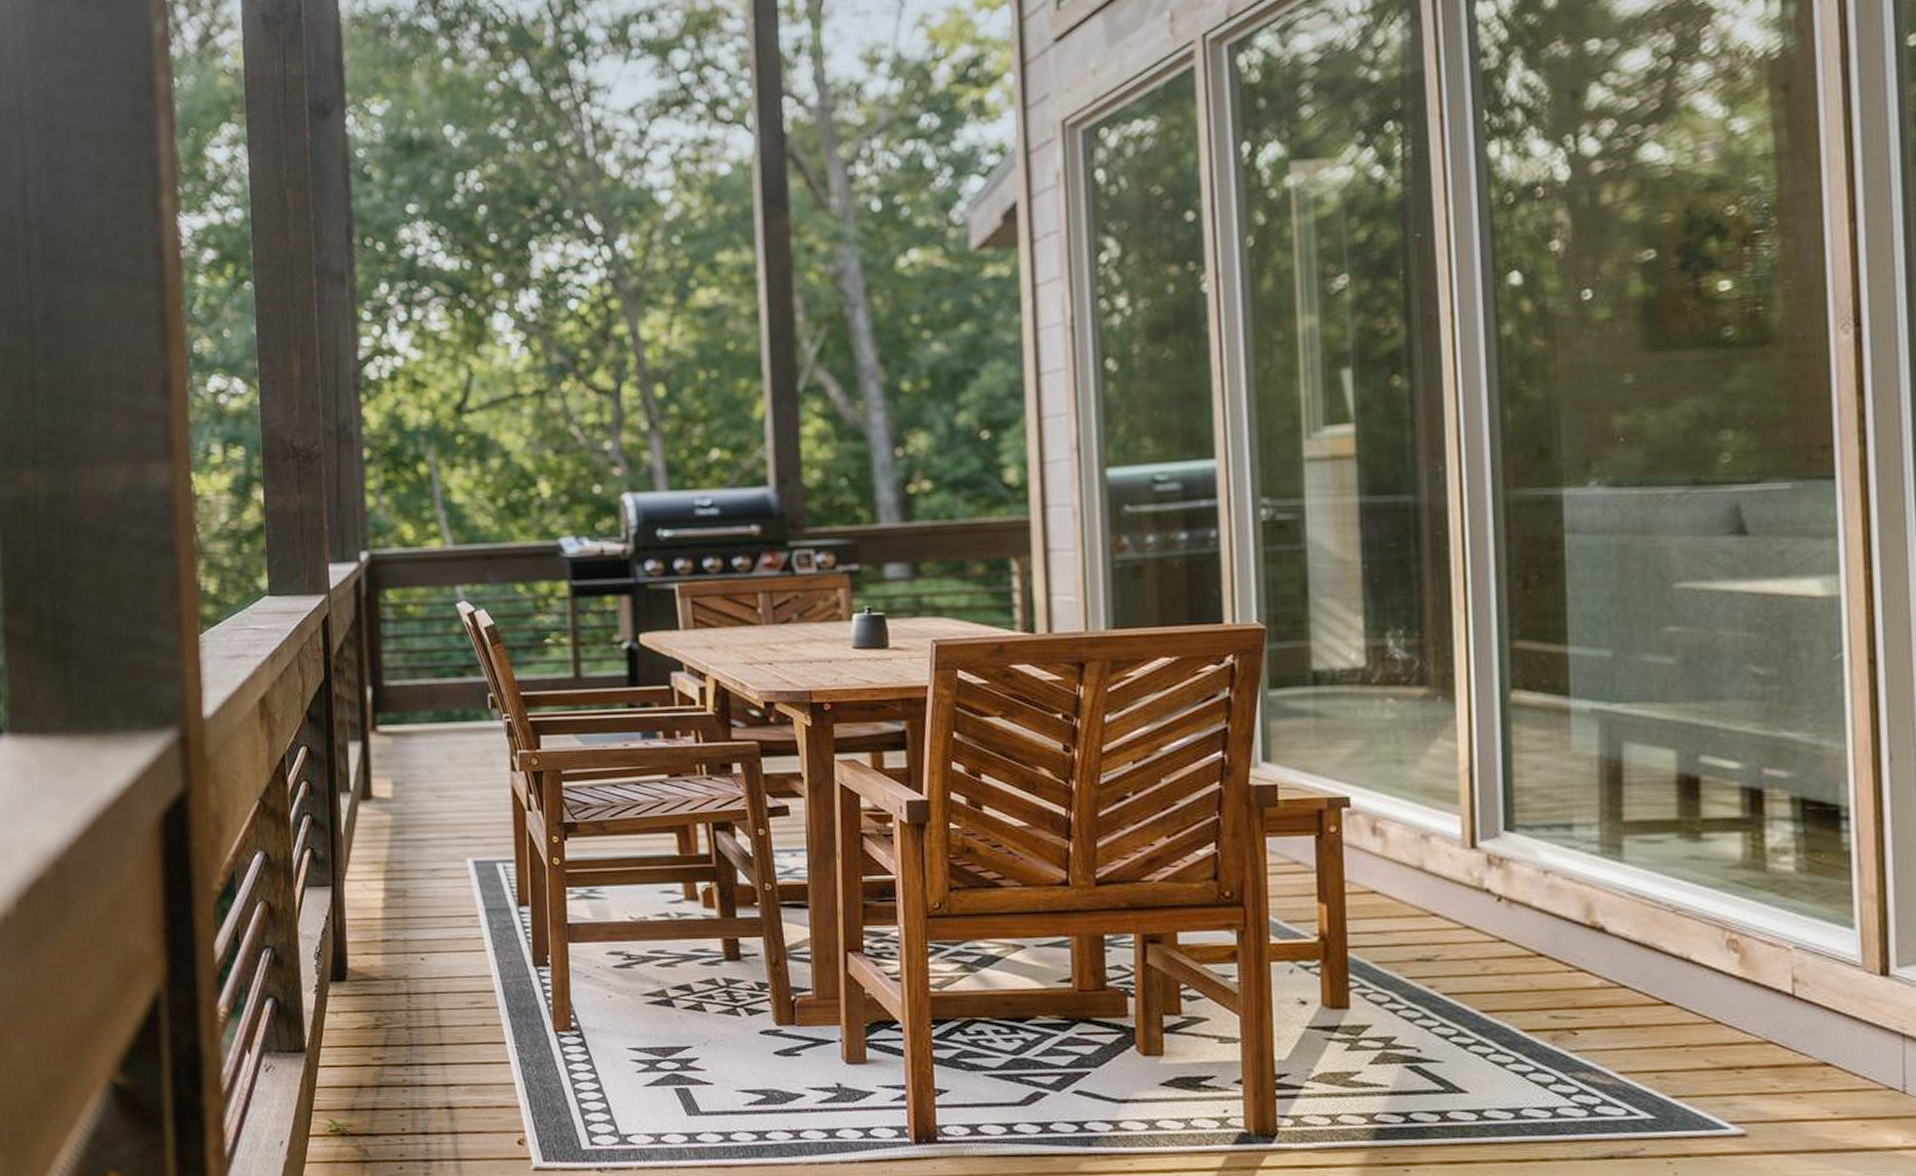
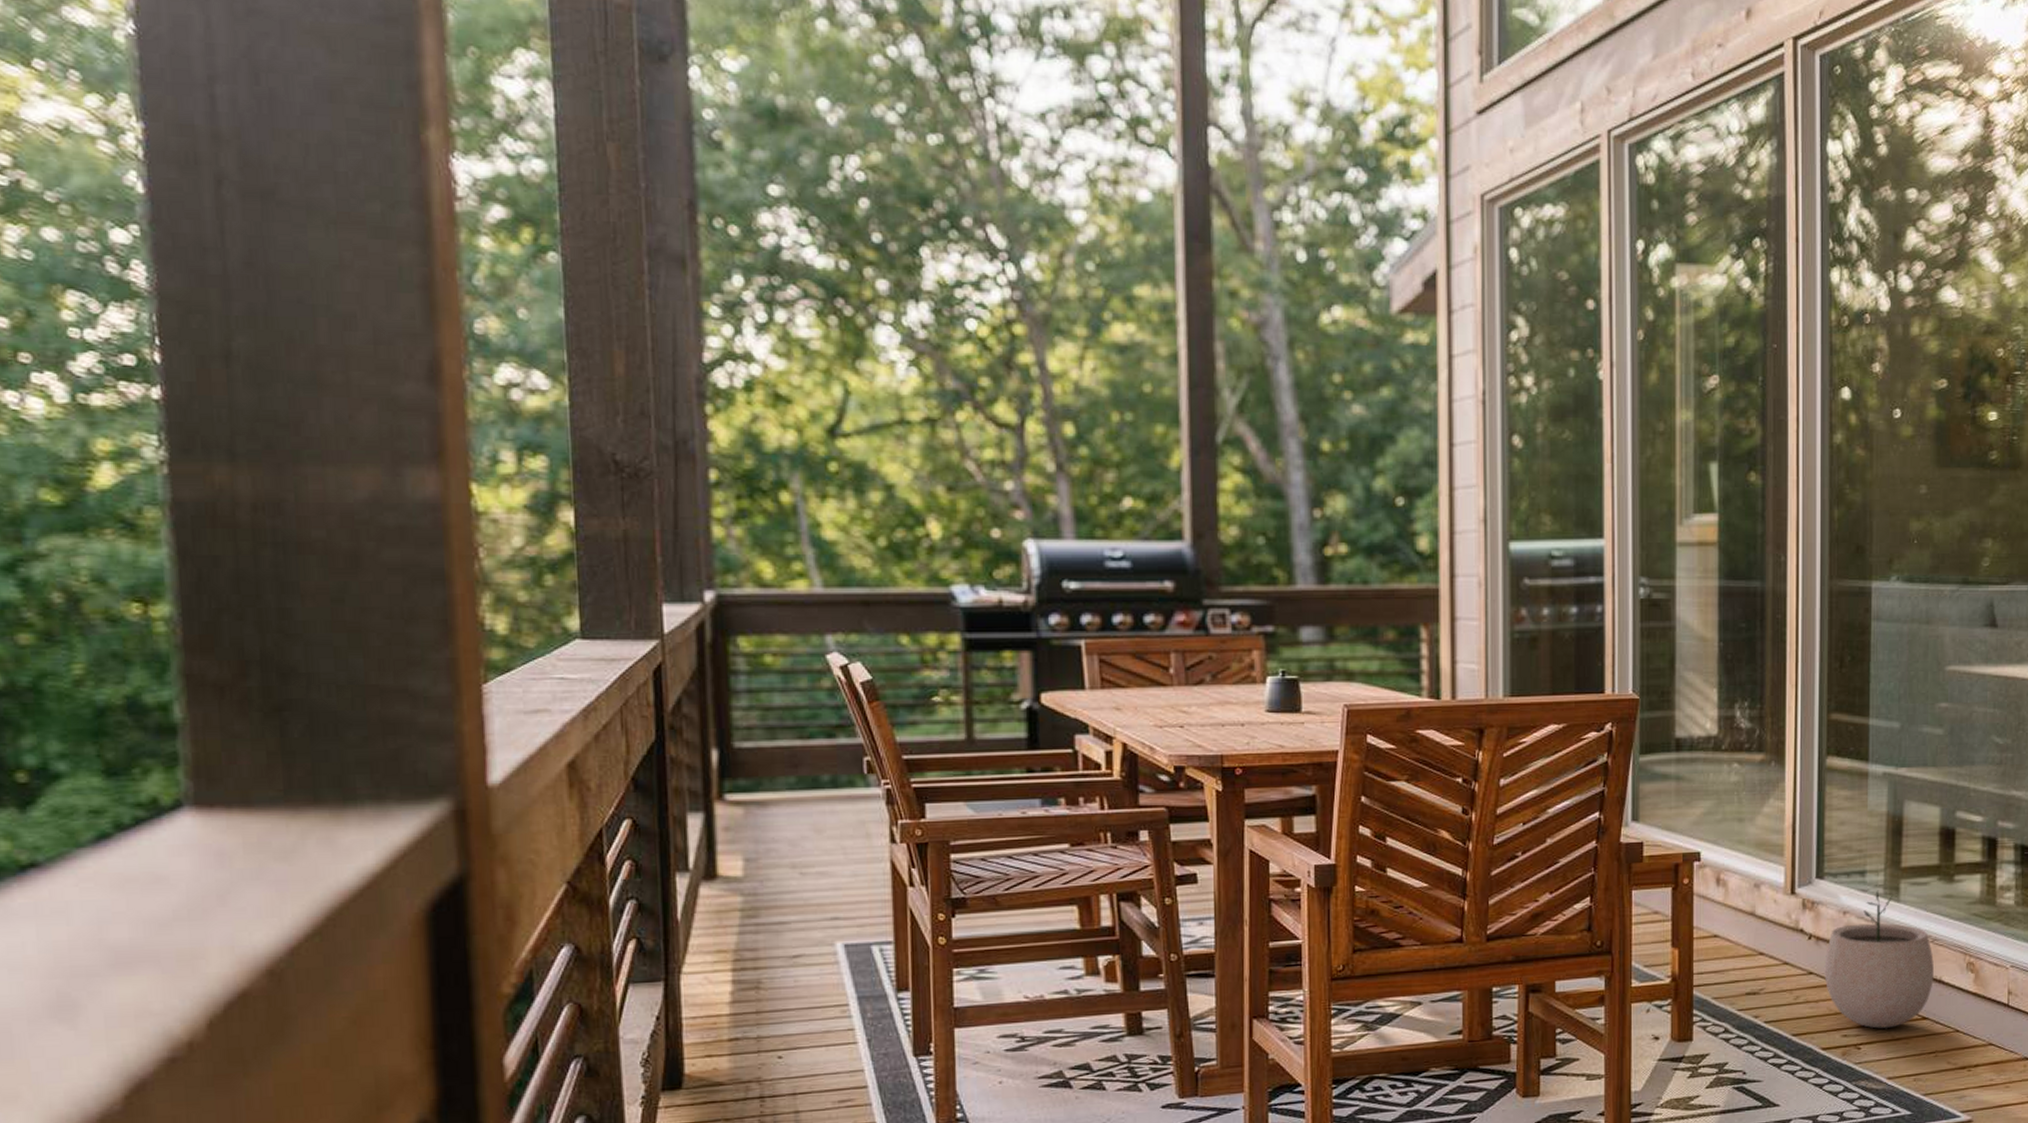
plant pot: none [1521,847,1680,1012] -> present [1824,890,1935,1029]

